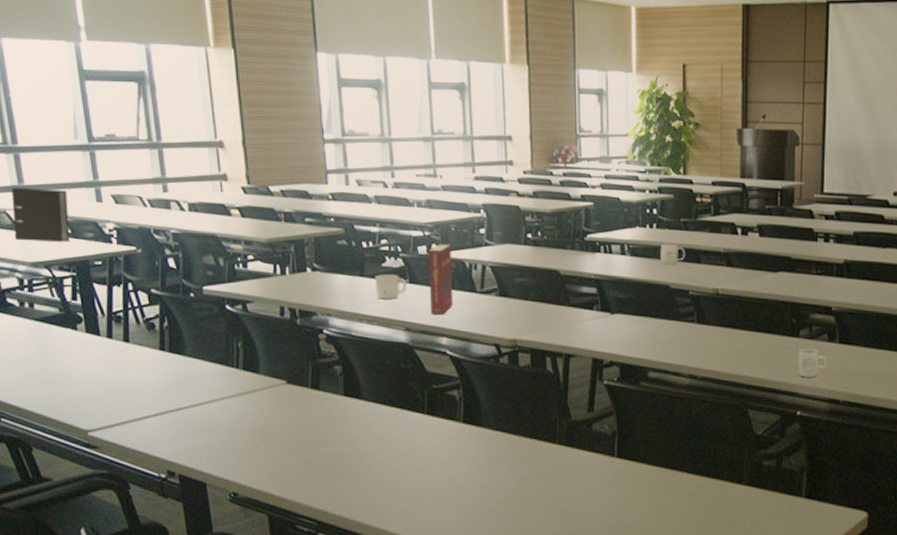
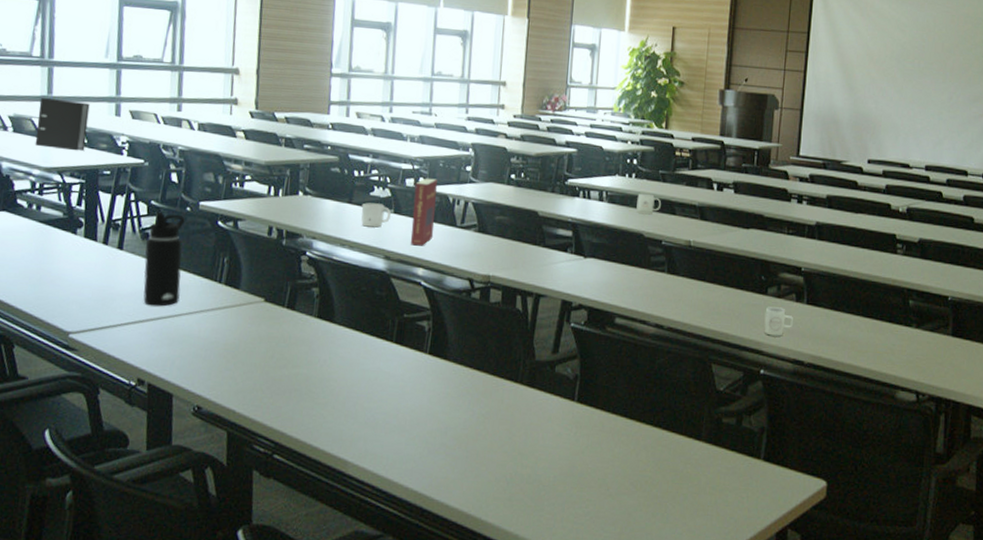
water bottle: none [153,300,197,397] -> present [143,211,185,306]

